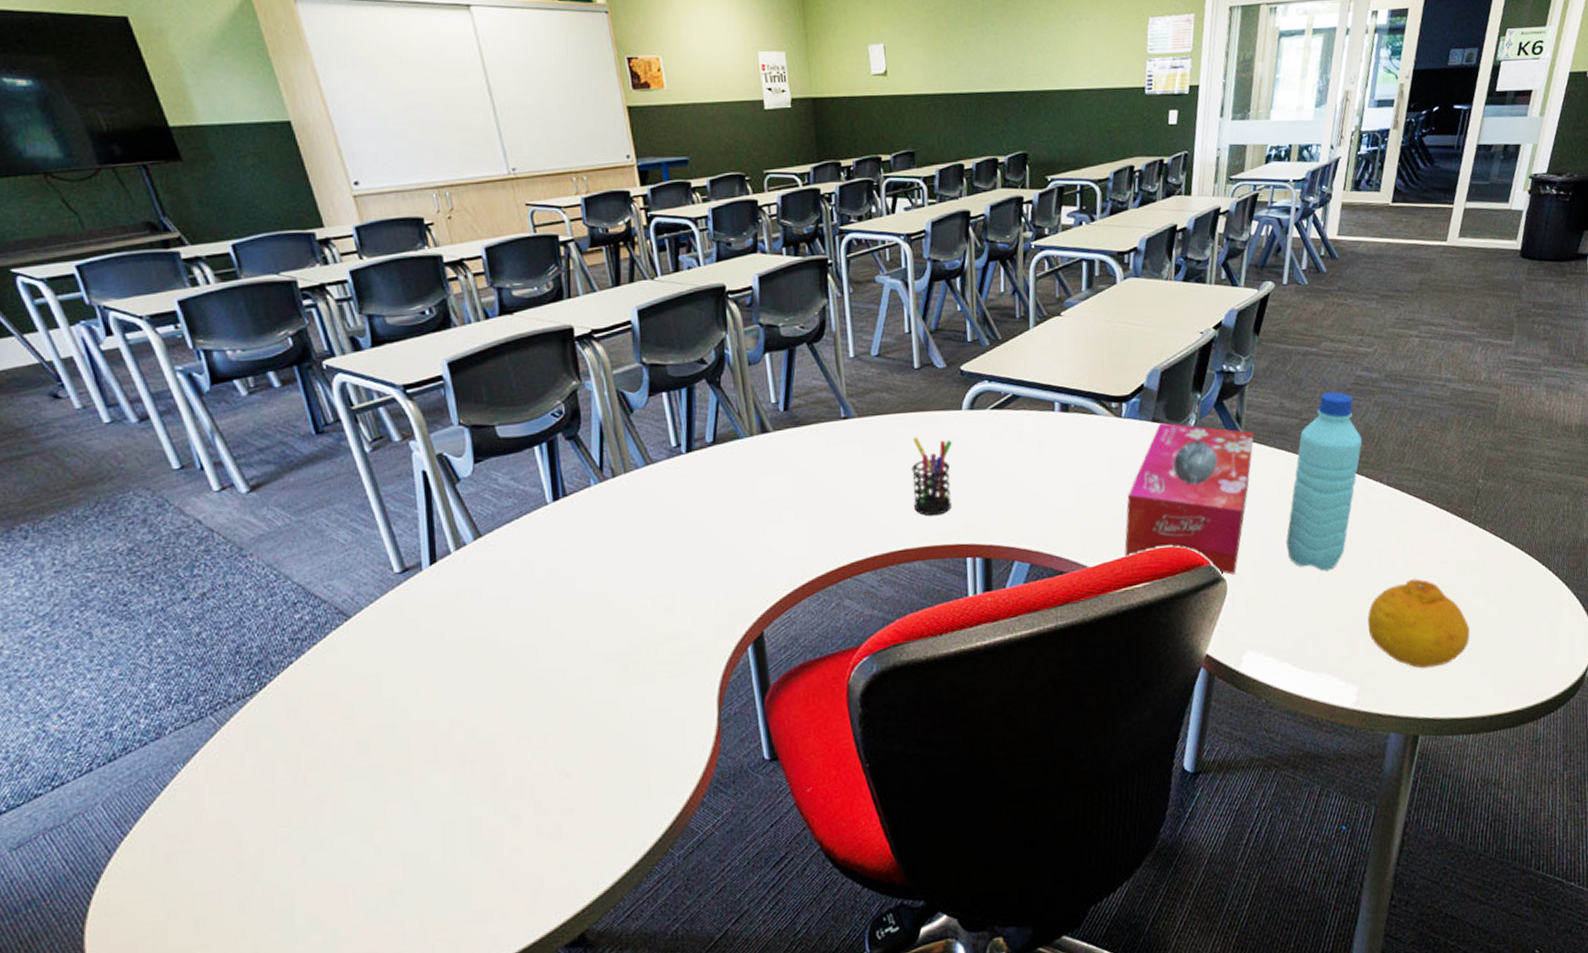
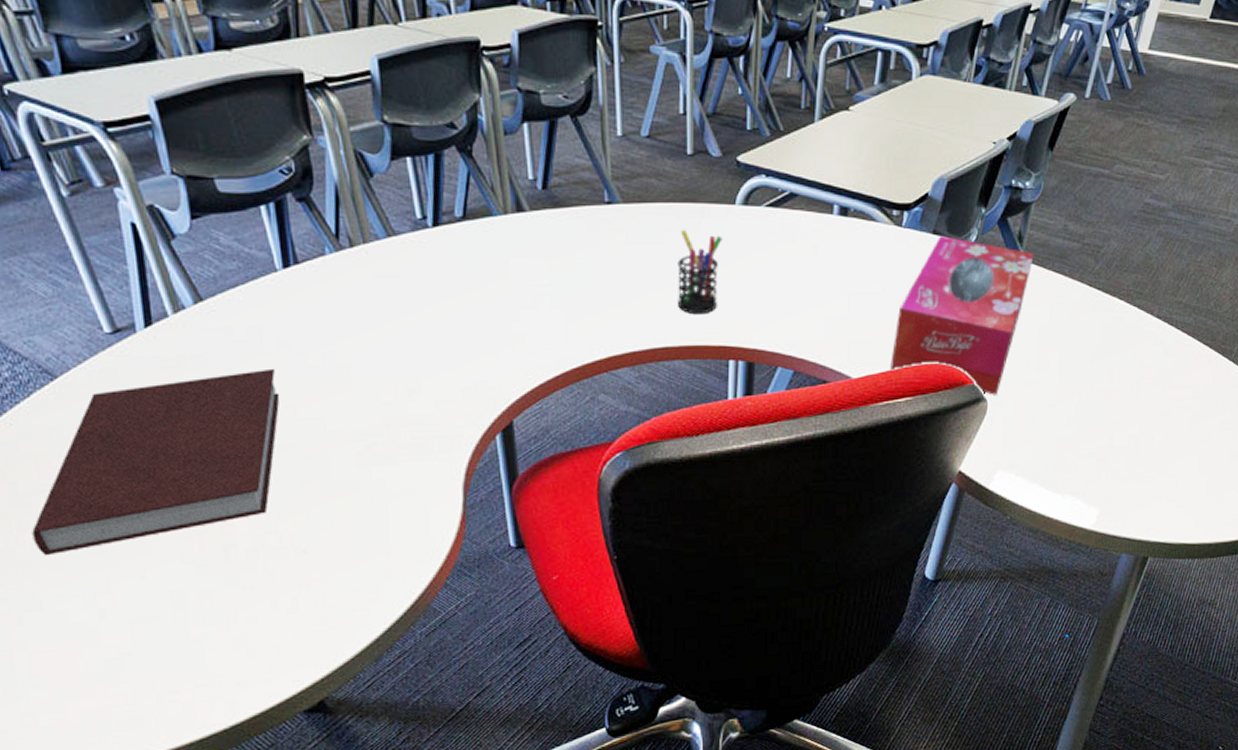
notebook: none [319,595,548,793] -> present [32,368,280,556]
water bottle: present [1286,391,1363,571] -> none [1050,217,1141,398]
fruit: present [1367,578,1470,669] -> none [1116,411,1212,497]

